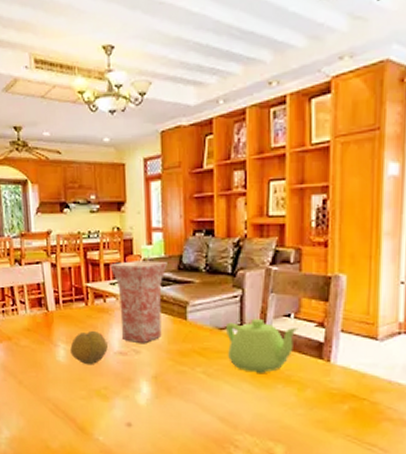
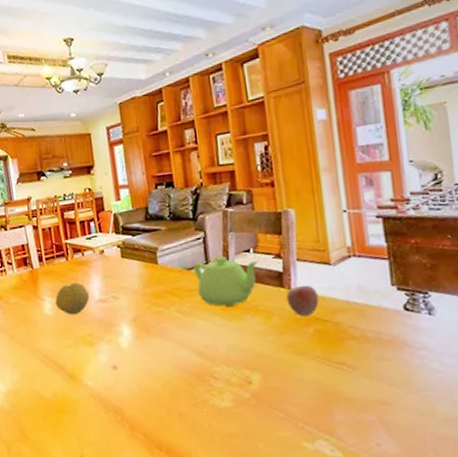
vase: present [110,261,167,344] -> none [85,214,137,291]
apple: none [324,359,359,391] -> present [286,285,319,316]

